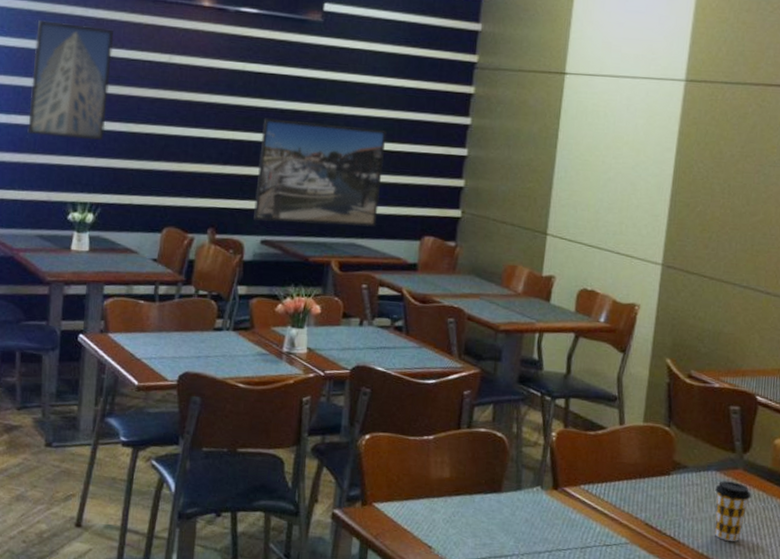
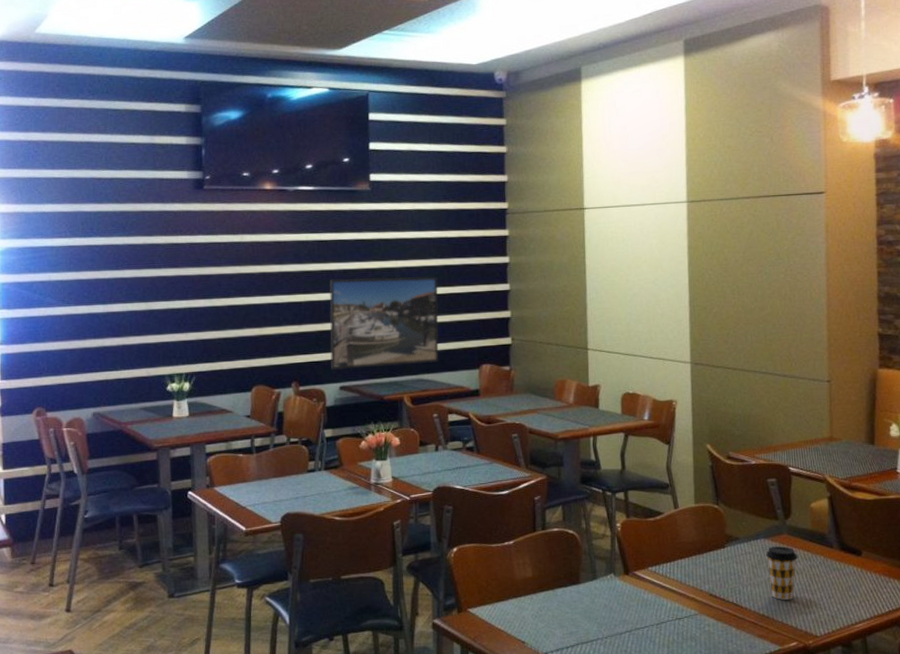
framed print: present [27,20,114,140] -> none [122,218,192,320]

